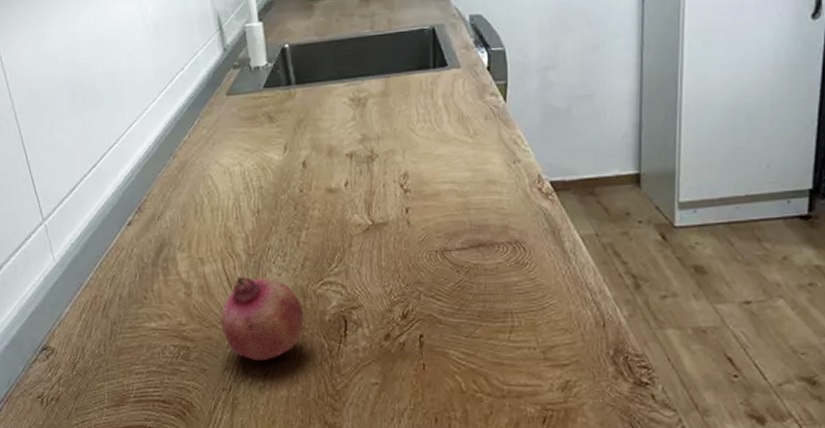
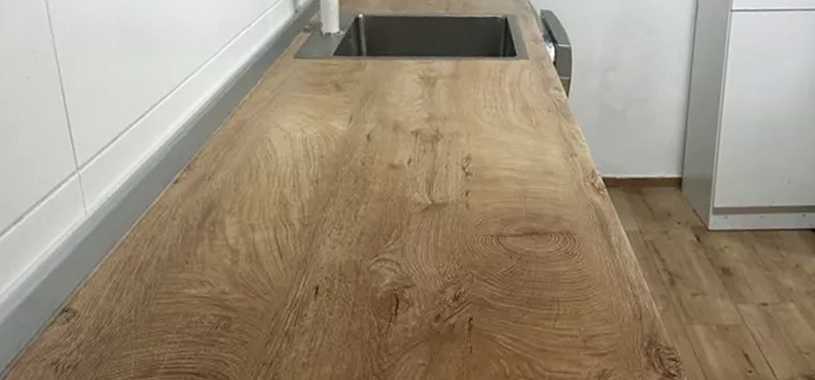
fruit: present [220,276,304,360] -> none [267,247,356,335]

